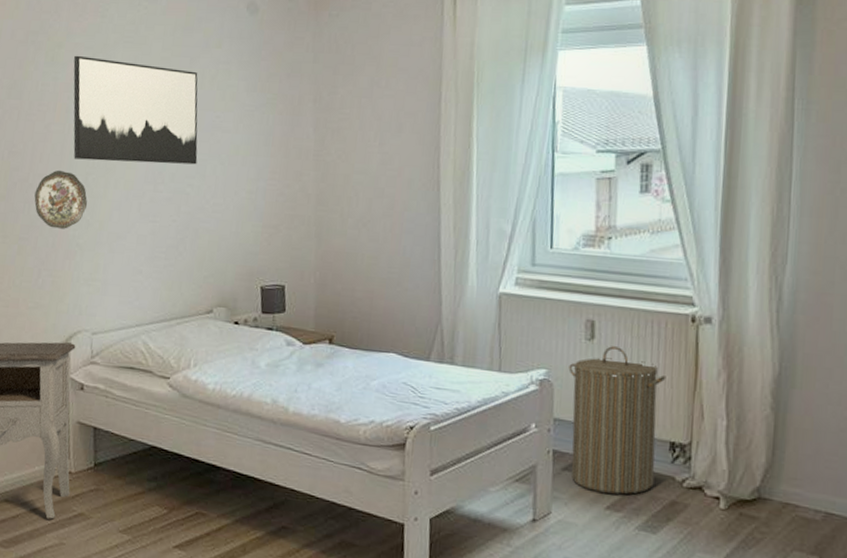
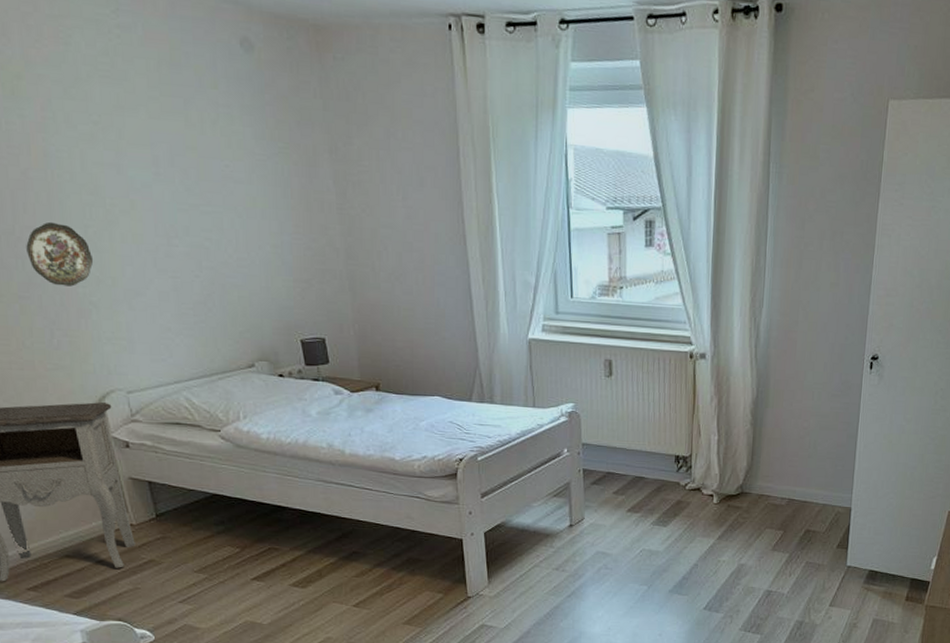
wall art: present [73,55,198,165] -> none [39,89,212,217]
laundry hamper: present [568,346,667,495] -> none [592,381,671,499]

